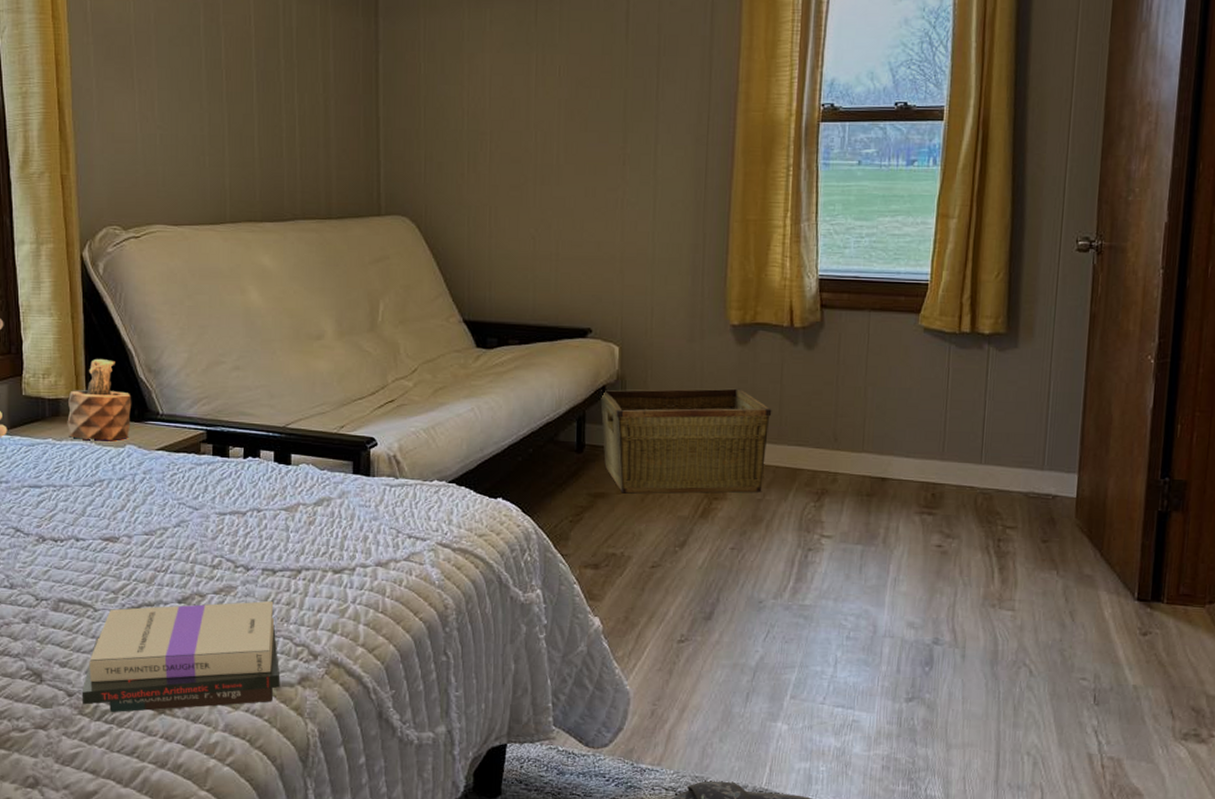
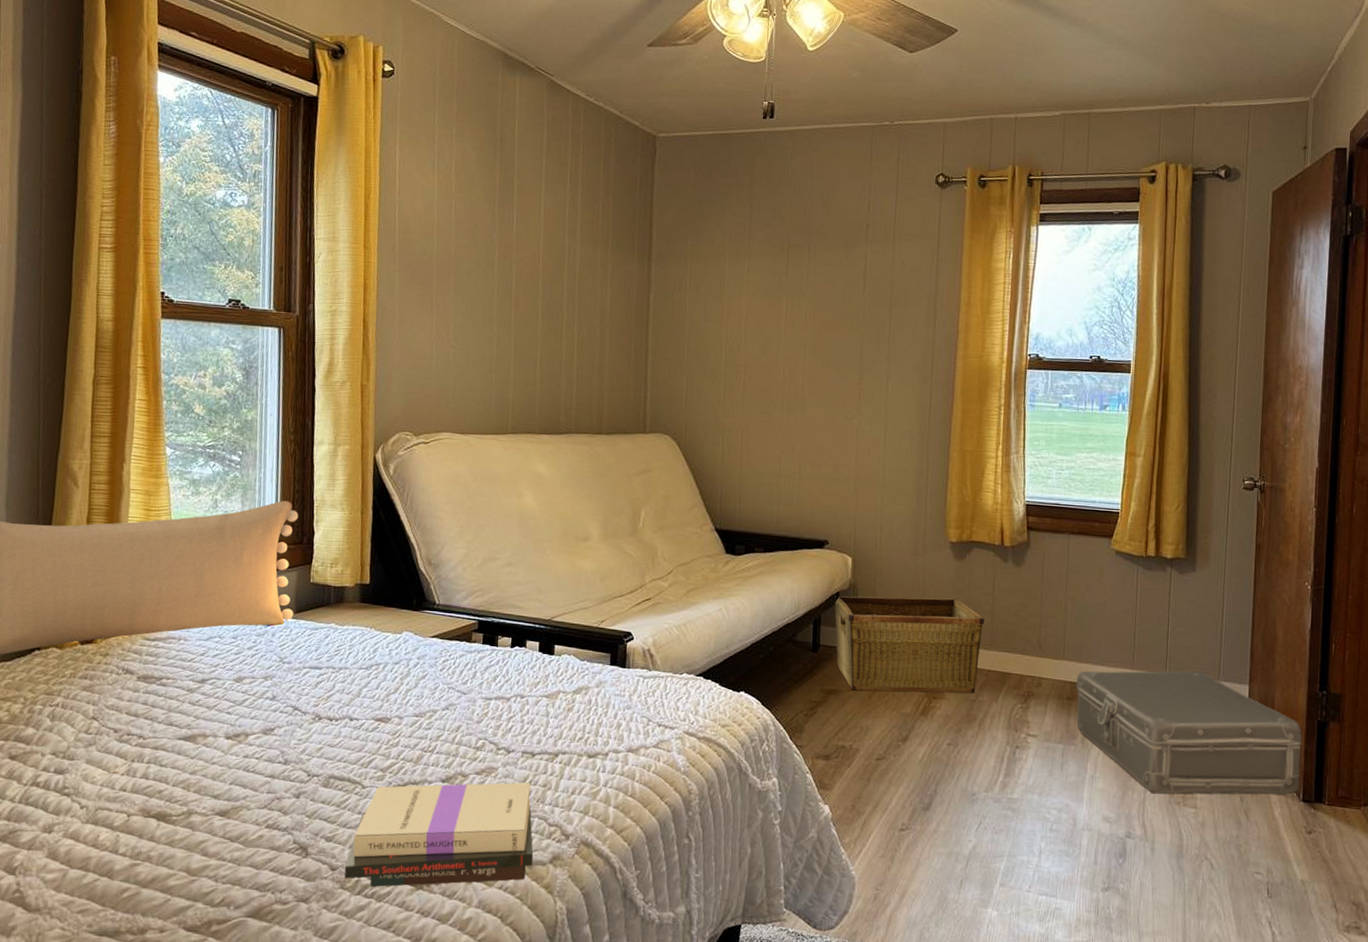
succulent plant: present [67,358,132,441] -> none [350,551,412,628]
suitcase: none [876,460,1140,597] -> present [1075,671,1303,795]

